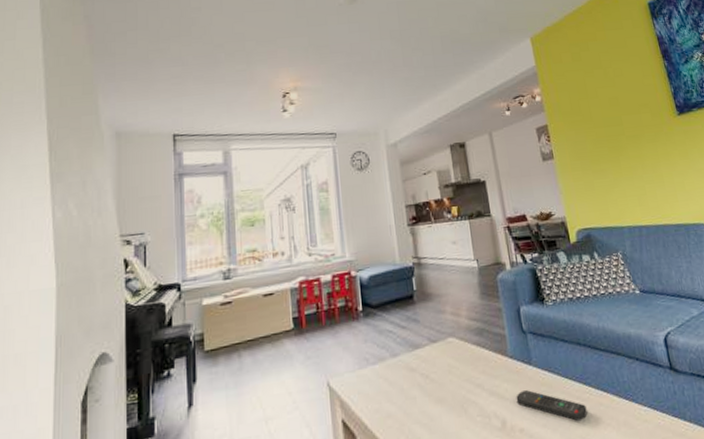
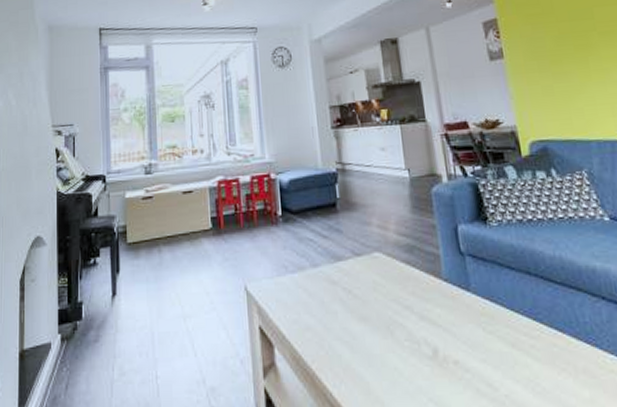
remote control: present [516,390,588,421] -> none [450,319,537,360]

